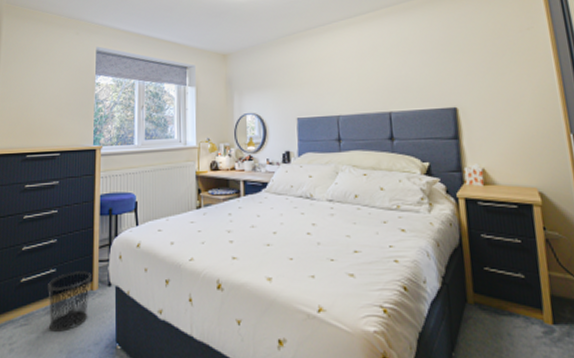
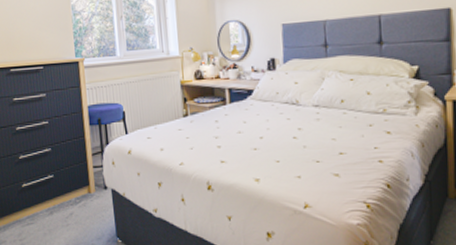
waste bin: present [48,271,92,332] -> none [48,176,88,229]

